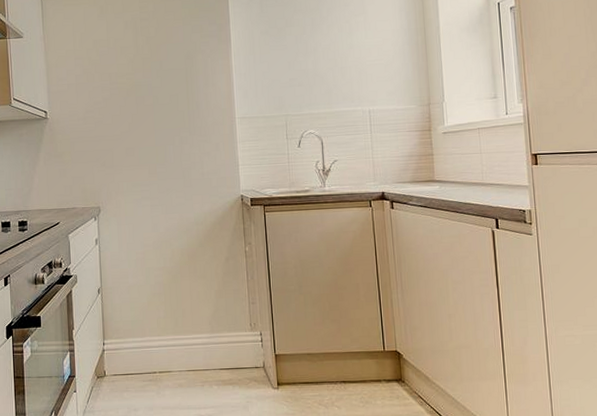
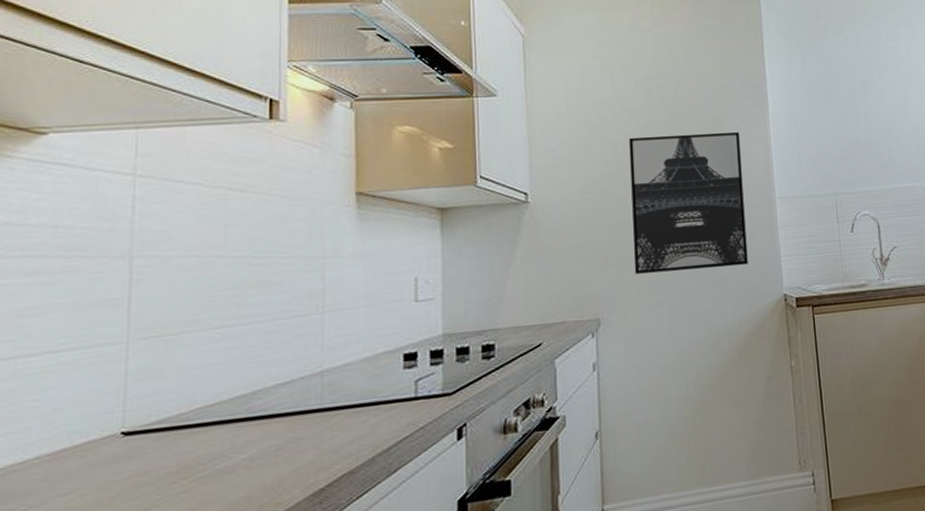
wall art: none [120,63,213,175] -> present [629,131,748,274]

